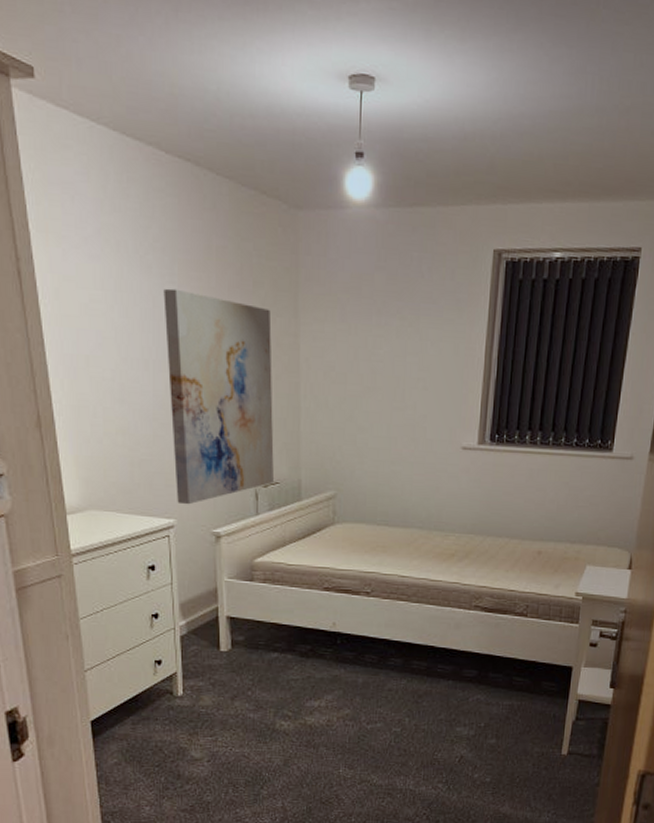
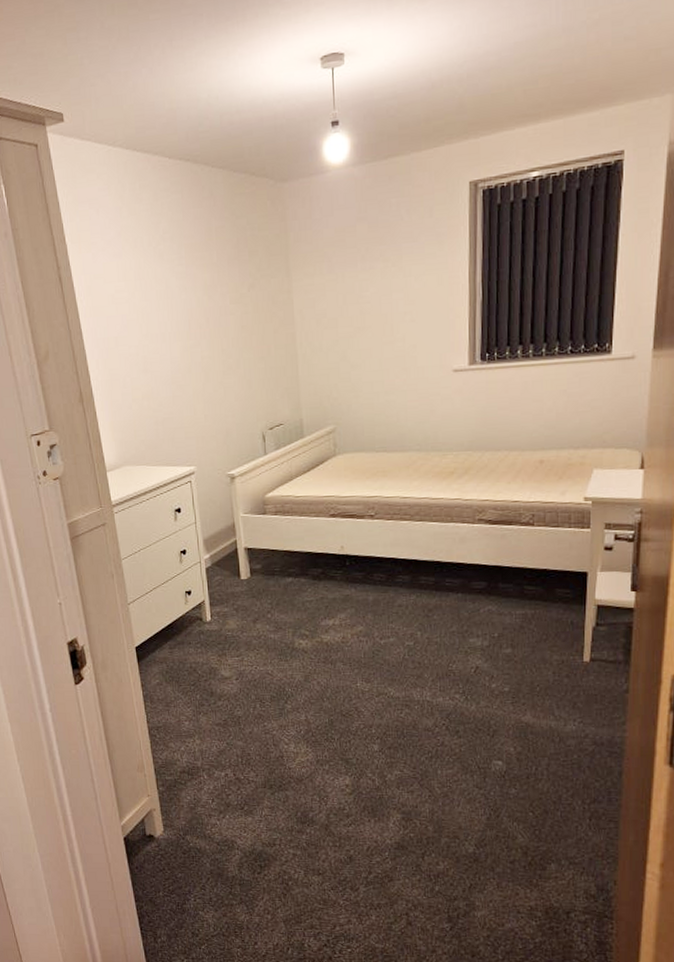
wall art: present [163,288,274,505] -> none [174,269,278,453]

